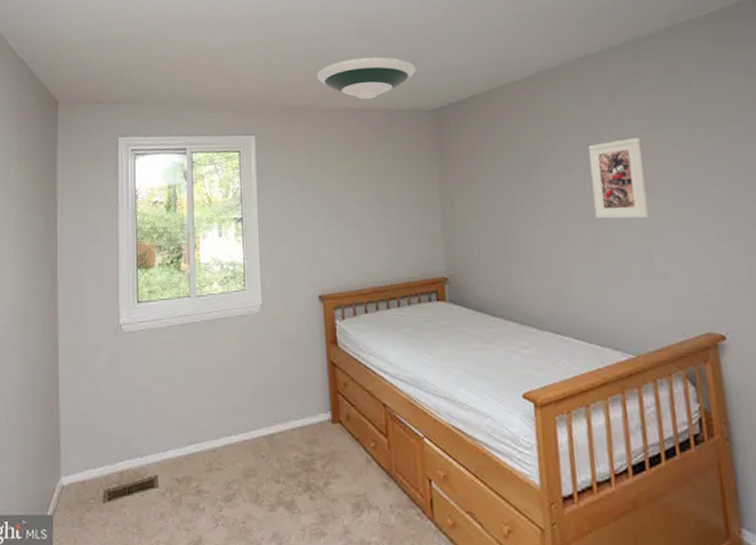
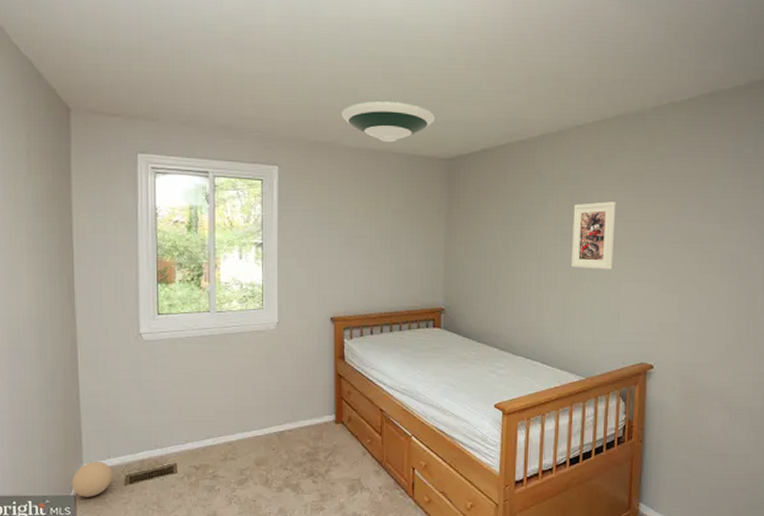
ball: none [49,473,90,517] -> present [72,461,112,497]

